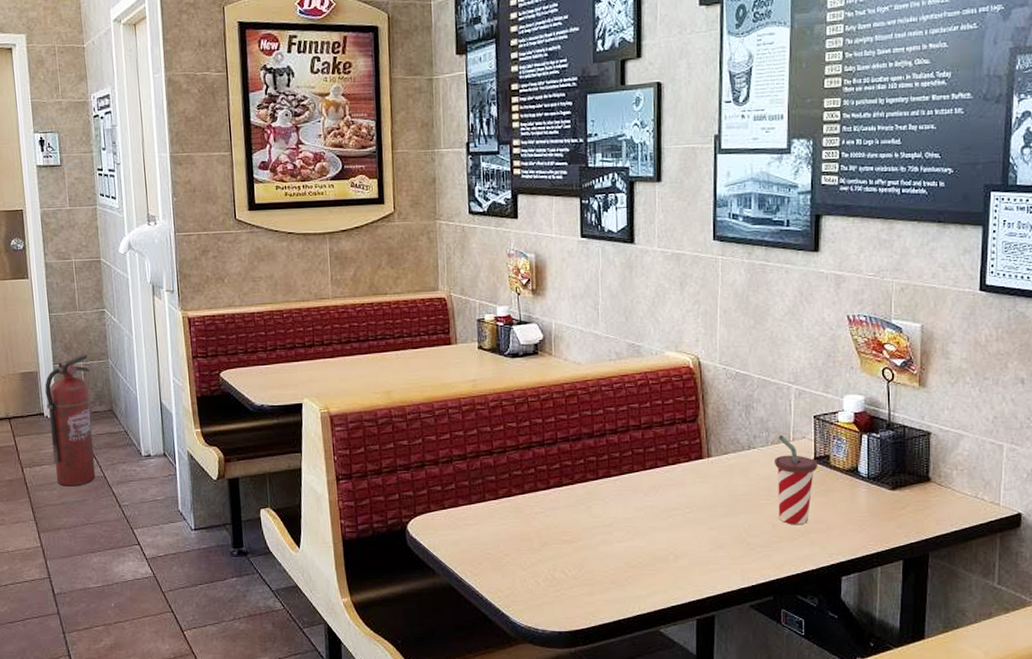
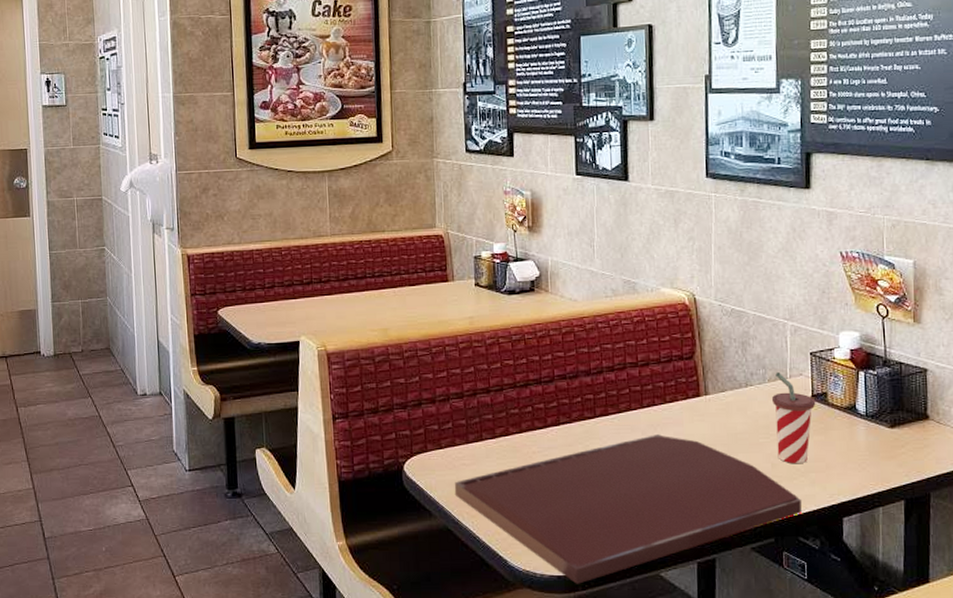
fire extinguisher: present [45,354,95,487] -> none [42,291,90,426]
desk pad: none [457,496,801,640] -> present [454,434,802,584]

